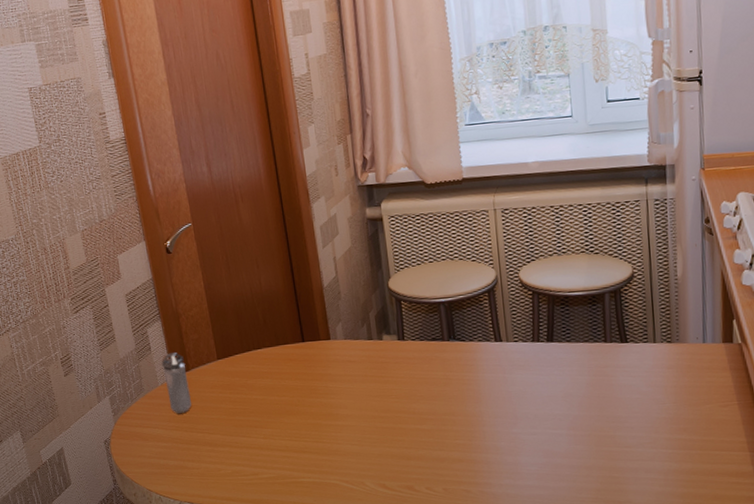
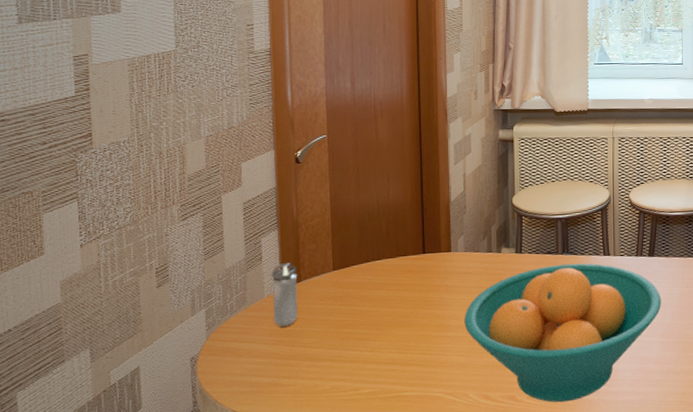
fruit bowl: none [352,350,566,494] -> present [464,263,661,403]

